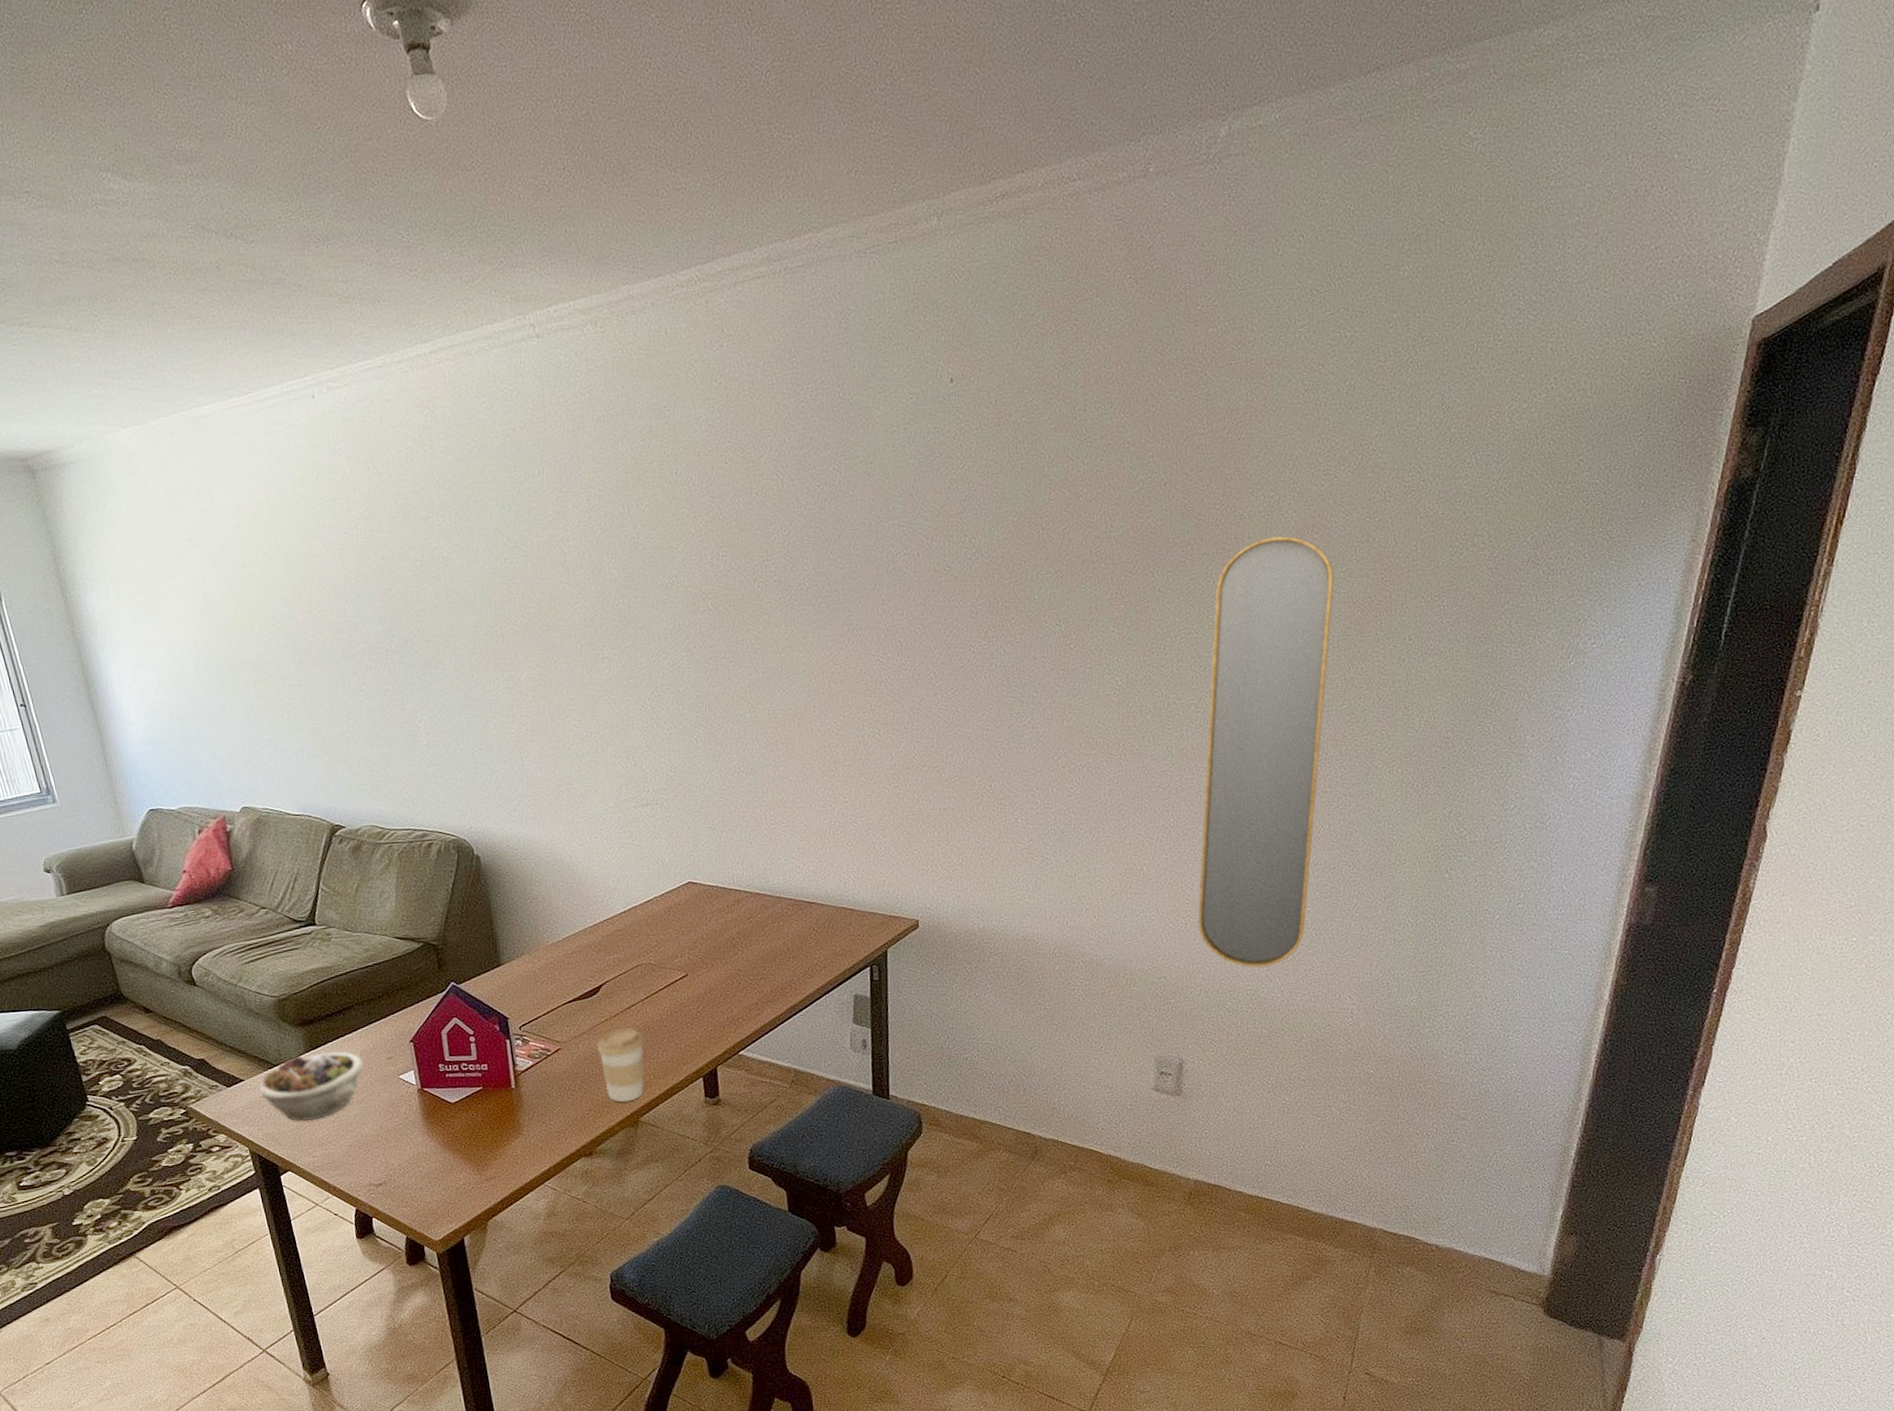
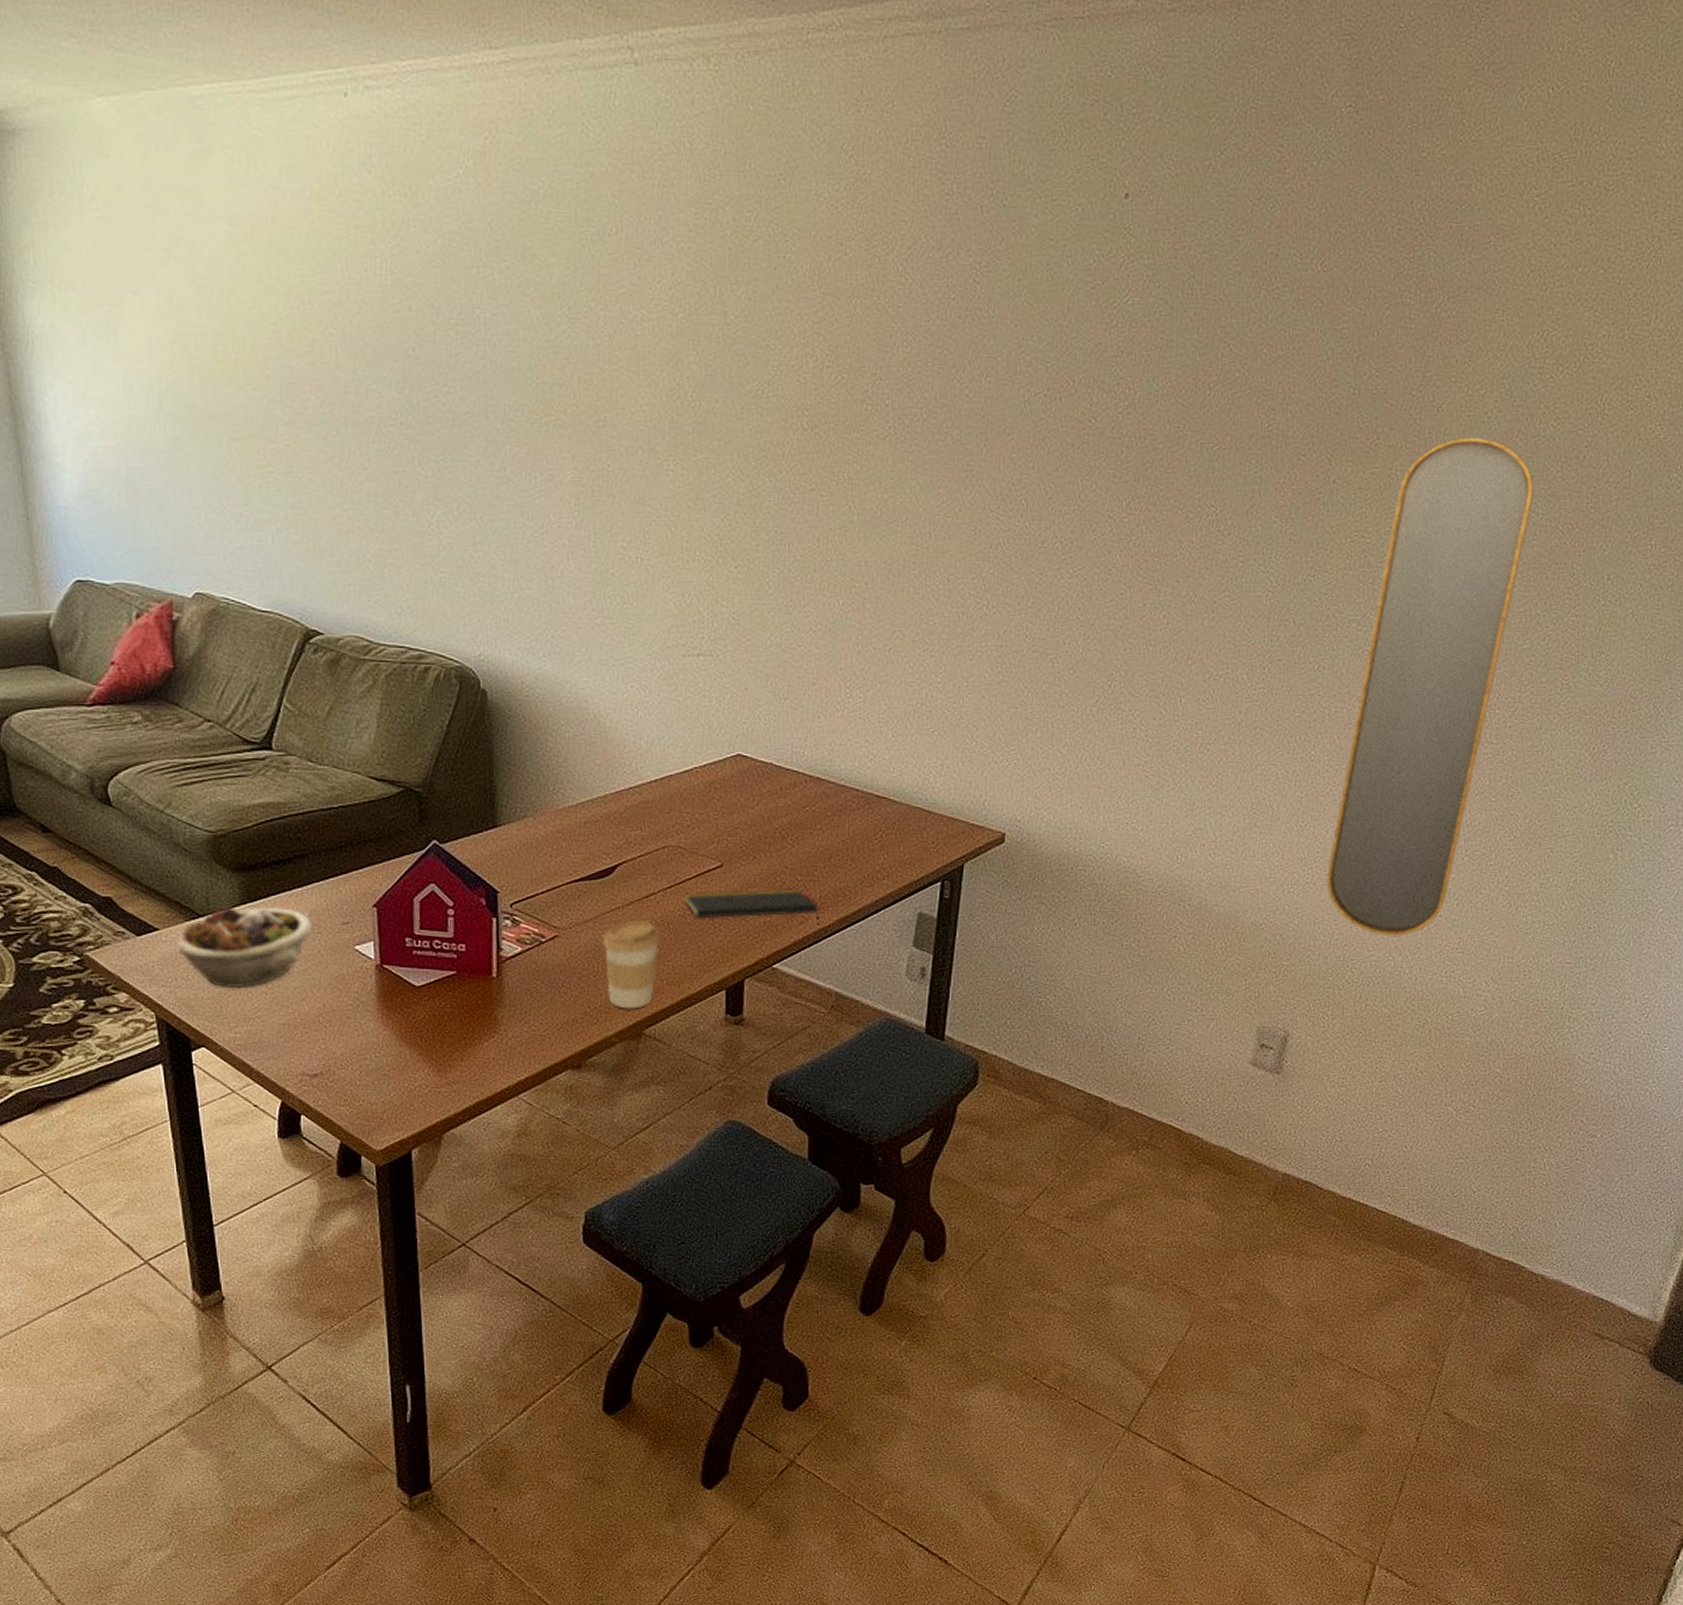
notepad: none [659,986,773,1022] -> present [684,887,819,926]

